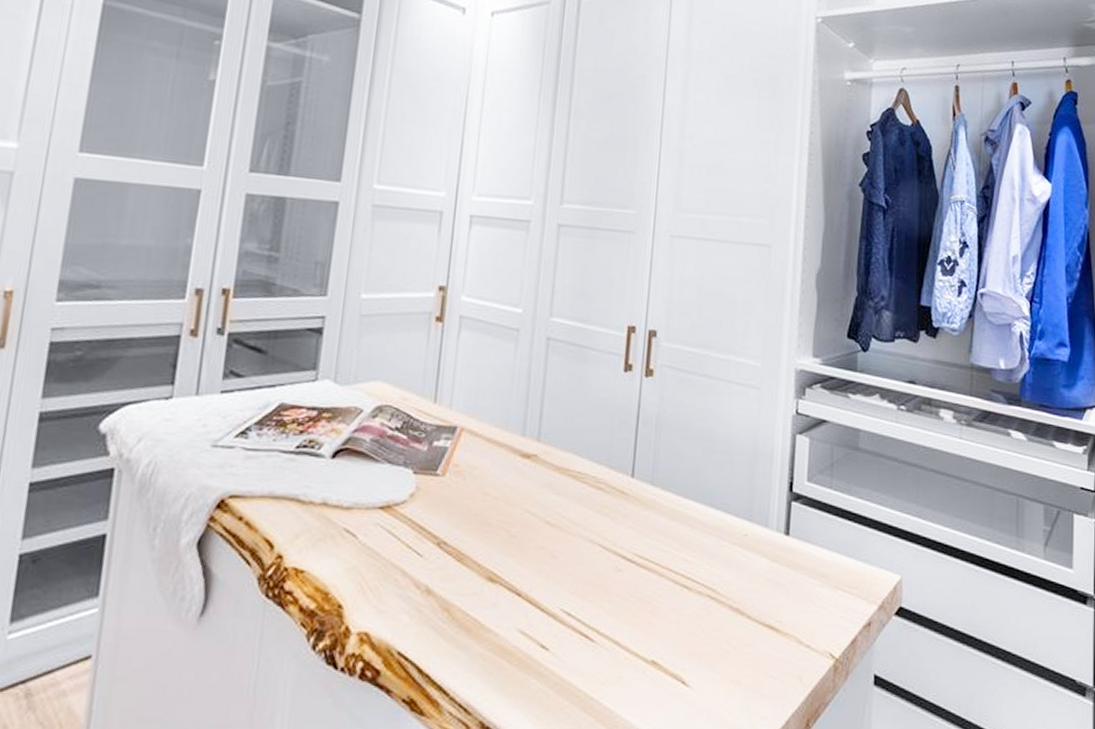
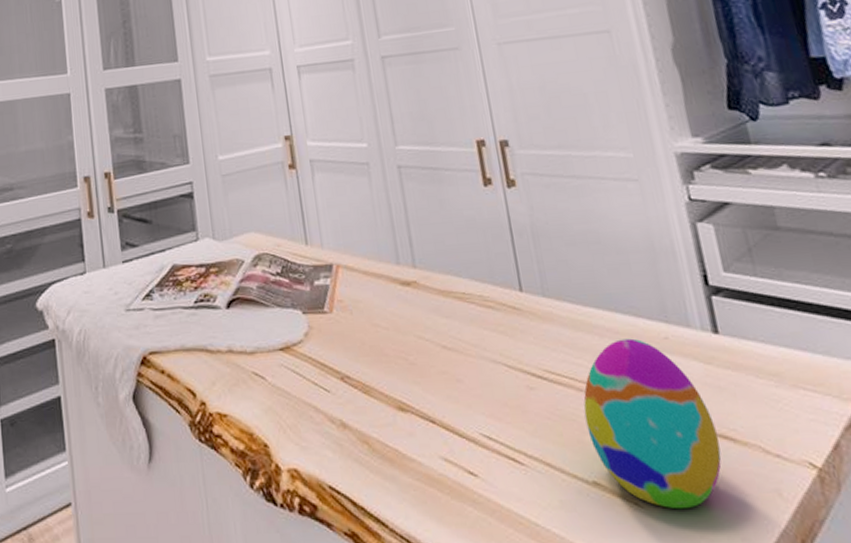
decorative egg: none [658,532,766,689] -> present [583,338,722,510]

